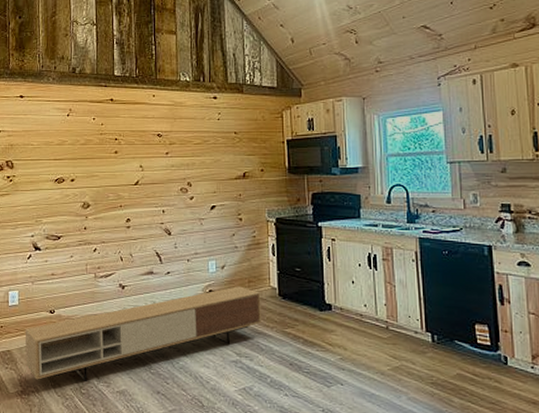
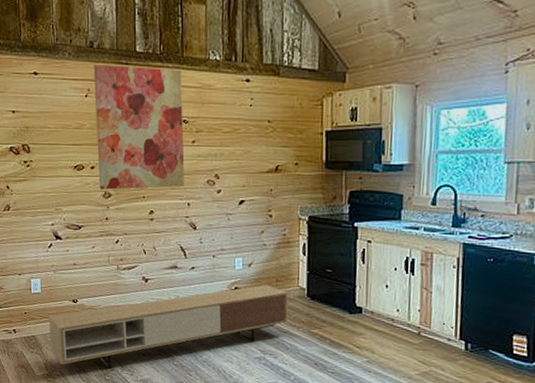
wall art: none [76,87,159,200] -> present [94,65,185,190]

